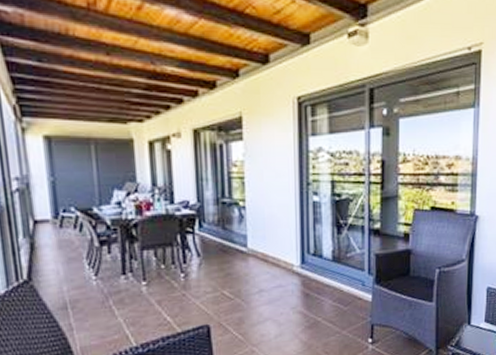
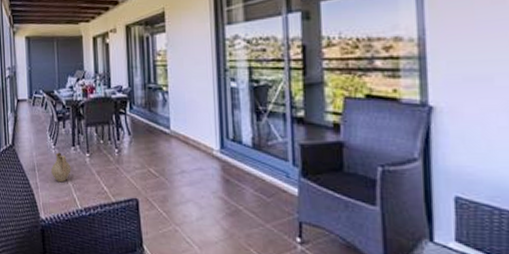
ceramic jug: none [92,283,121,319] -> present [51,152,71,183]

